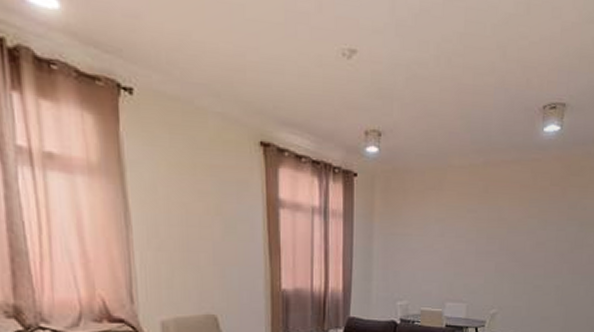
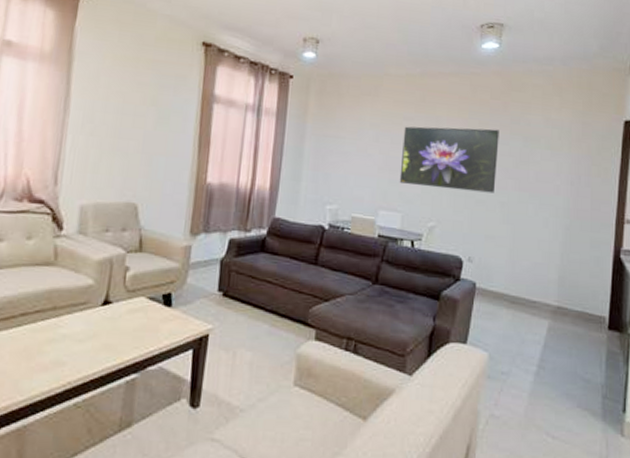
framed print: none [464,216,557,278] -> present [399,126,499,194]

